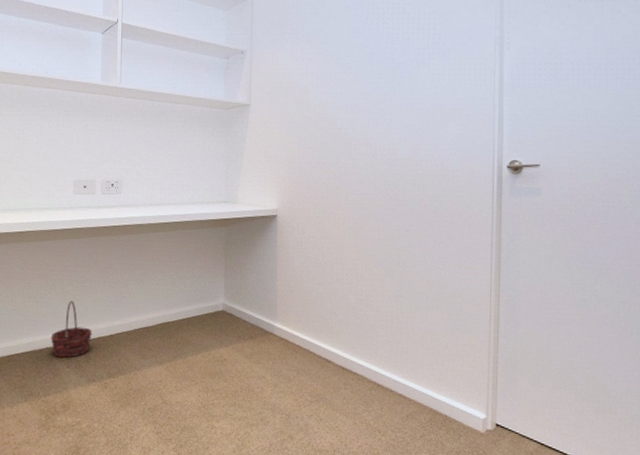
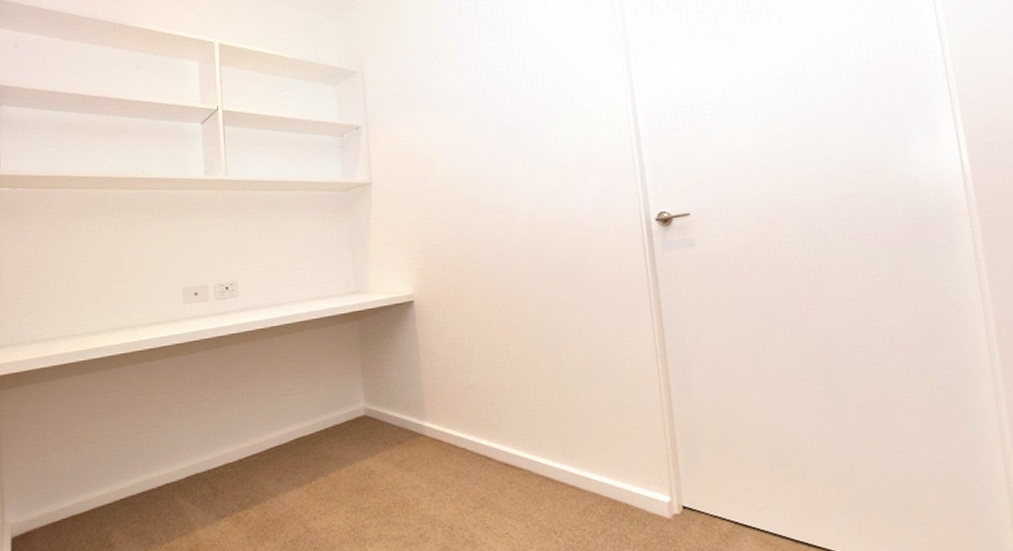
basket: present [50,300,93,358] -> none [170,425,219,494]

